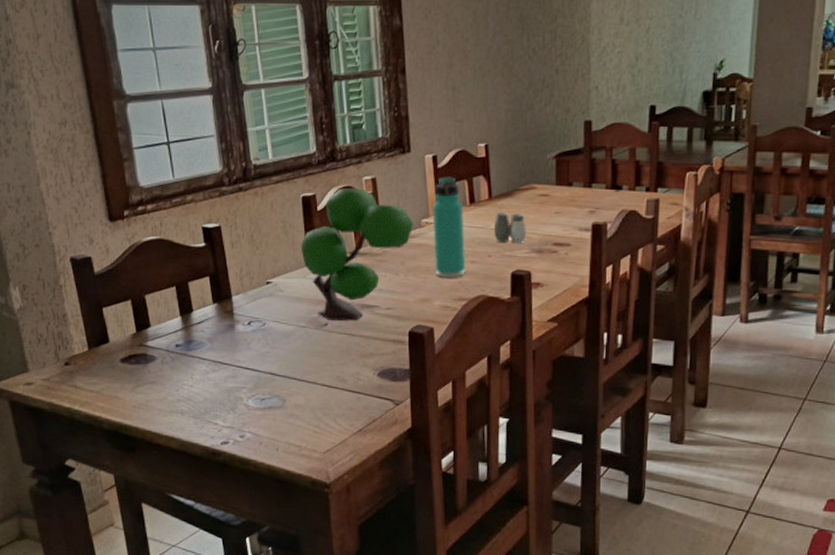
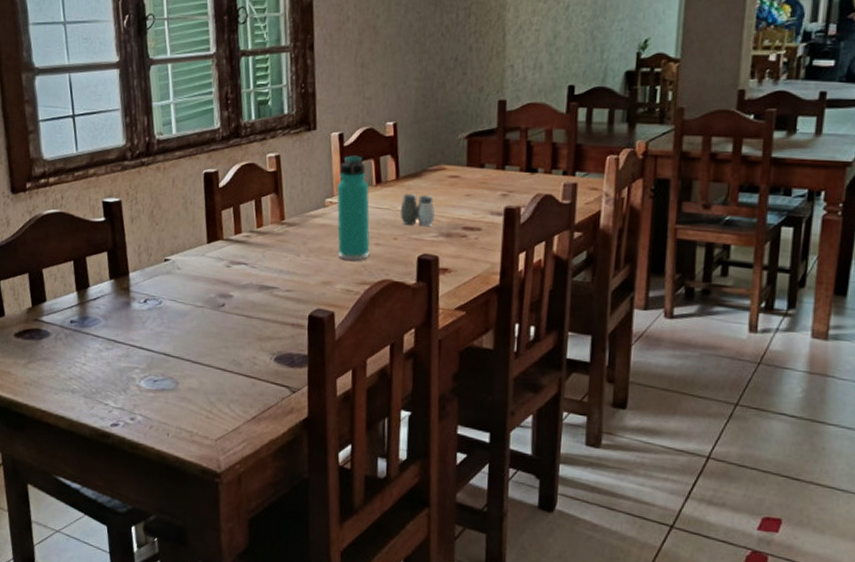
plant: present [300,188,414,322] -> none [200,165,318,303]

